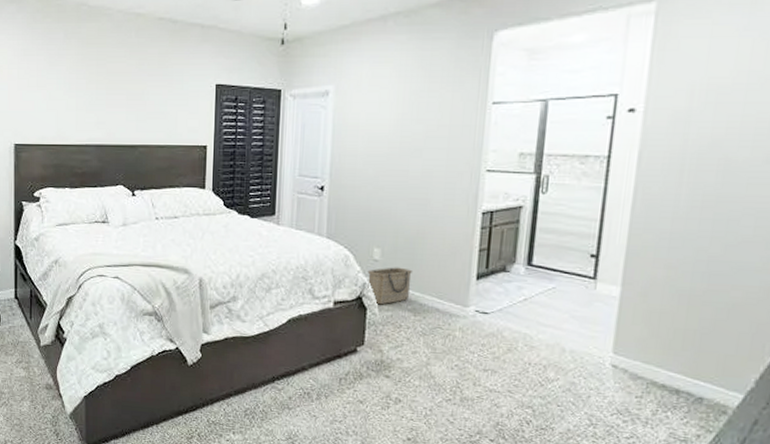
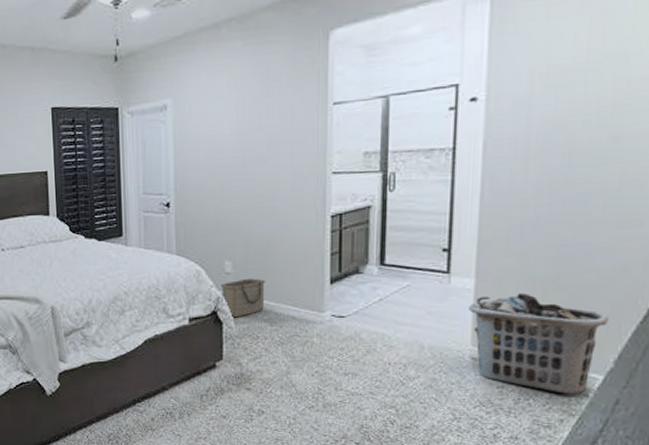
clothes hamper: none [612,304,753,412] -> present [469,292,609,395]

